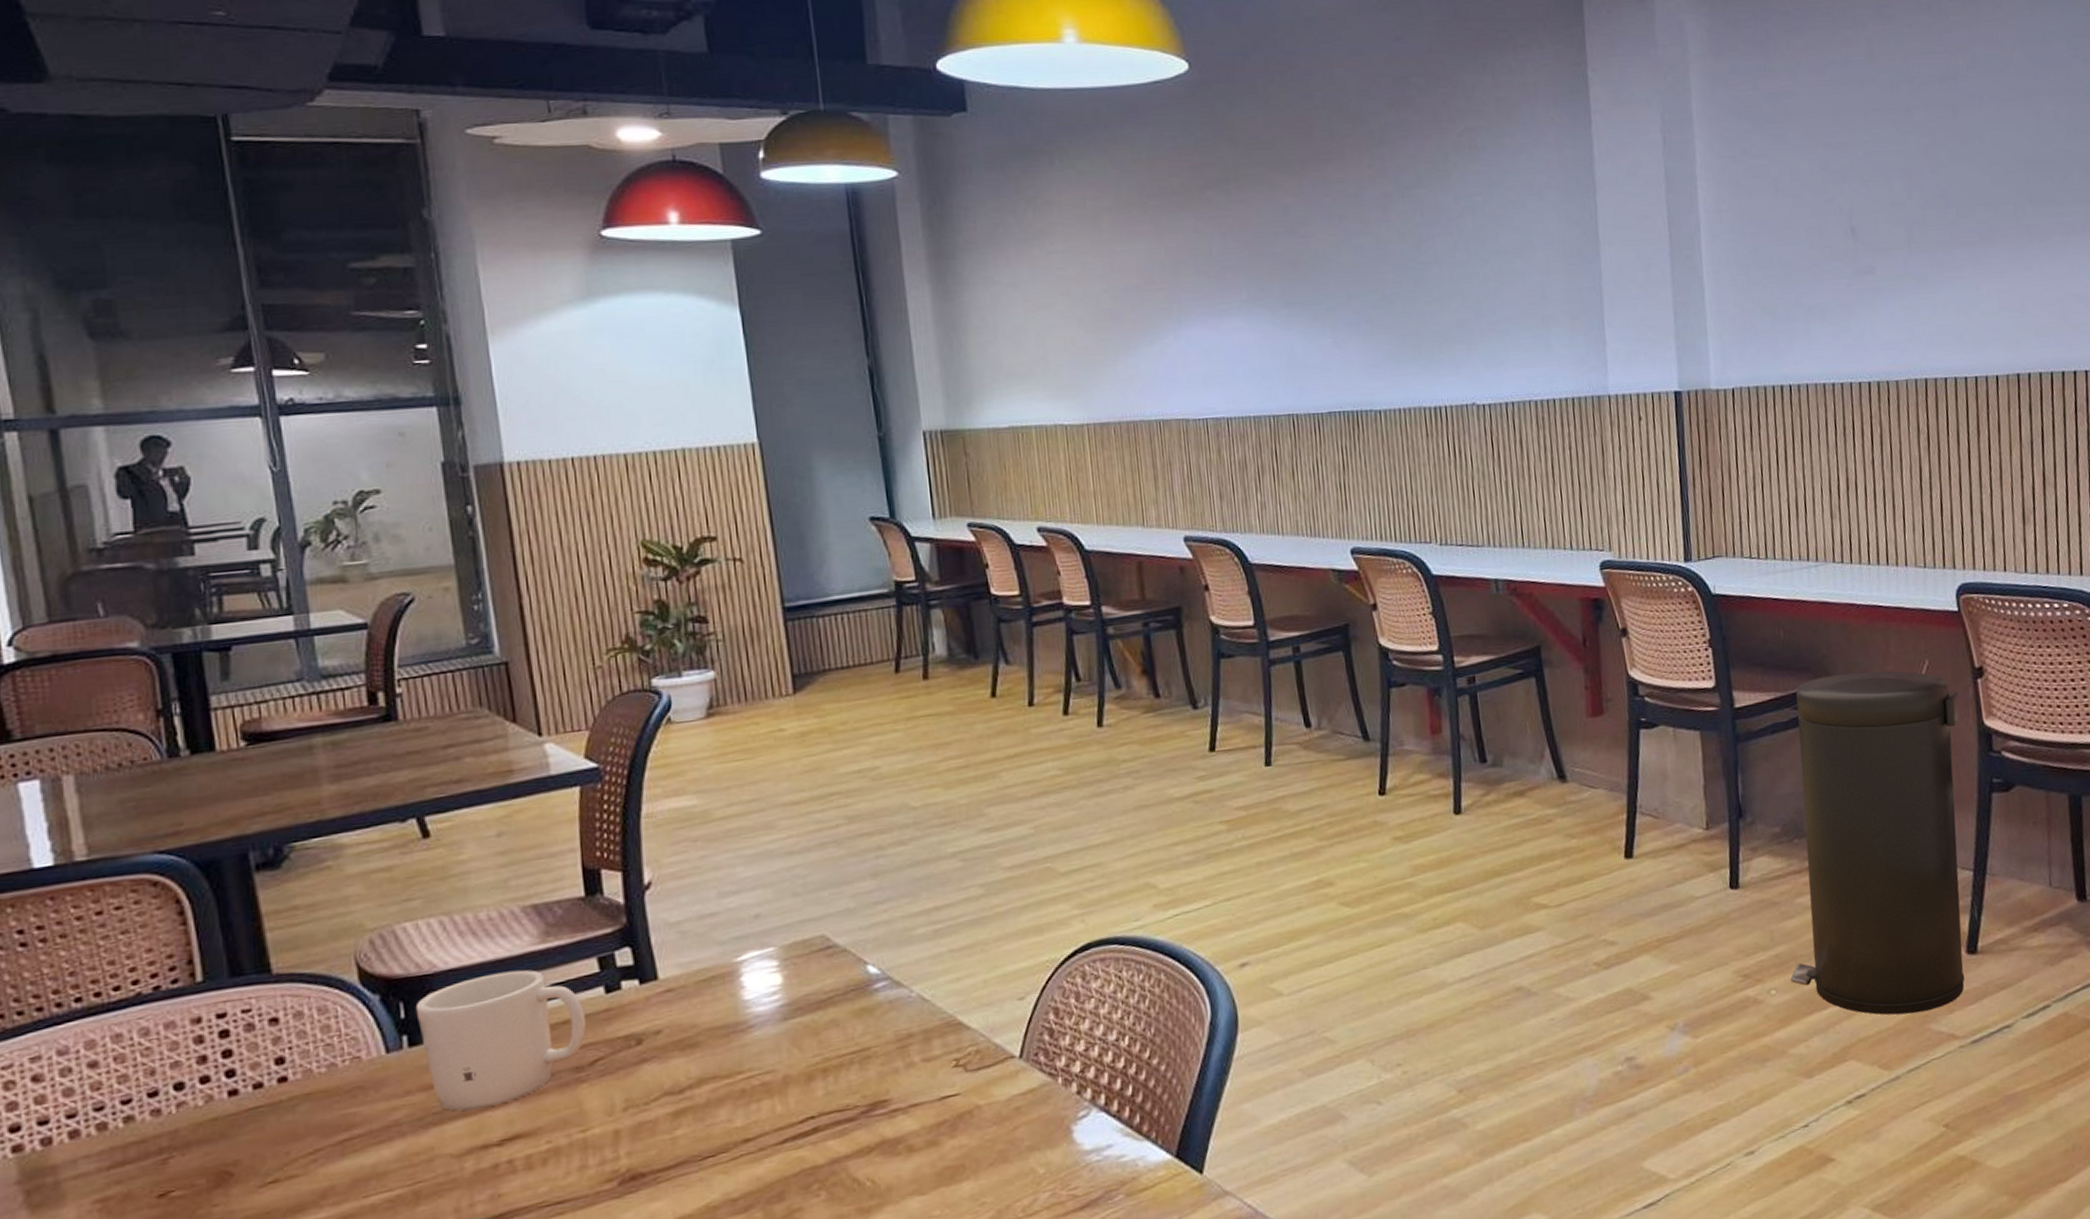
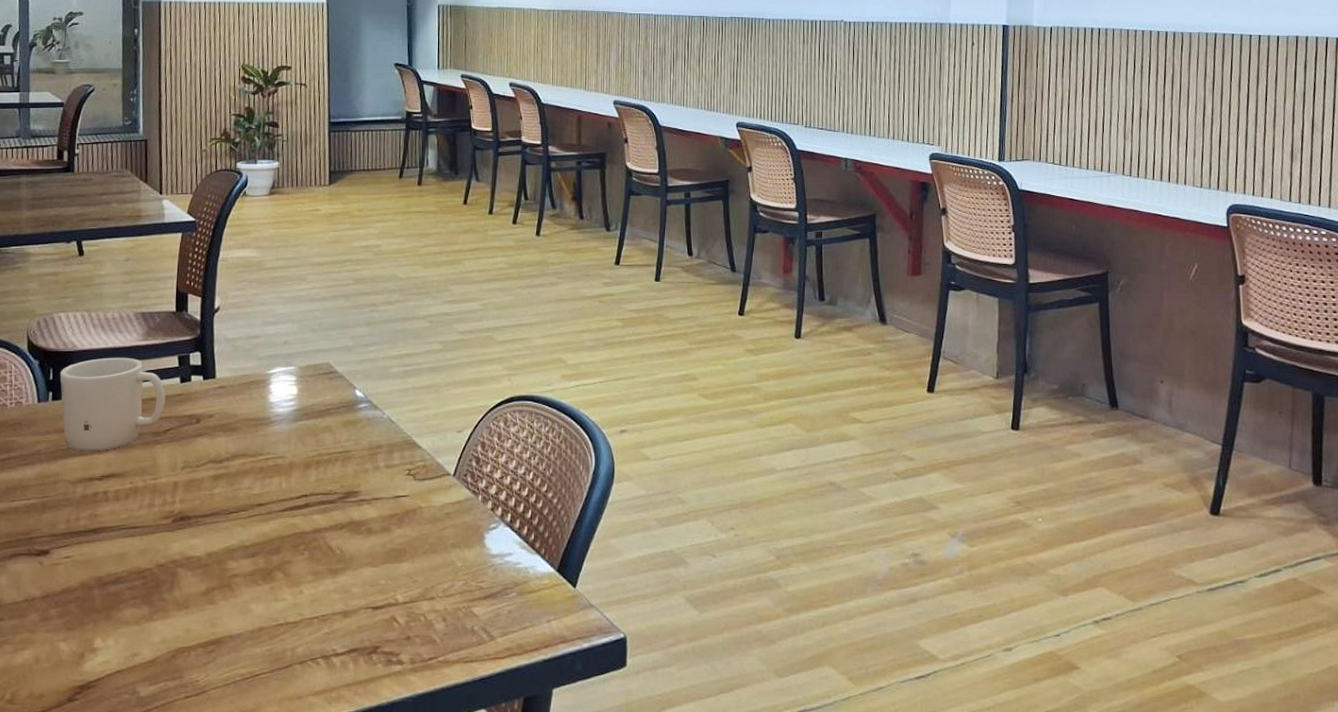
pedal bin: present [1790,671,1965,1015] -> none [1055,266,1221,556]

